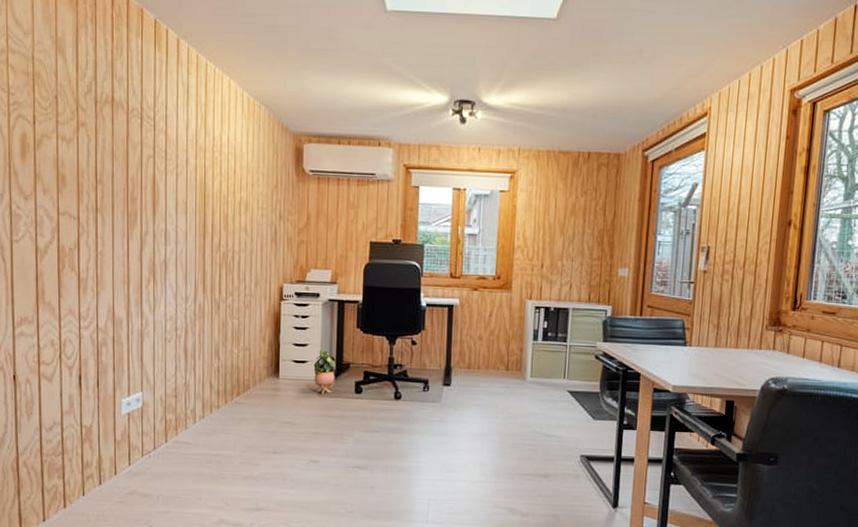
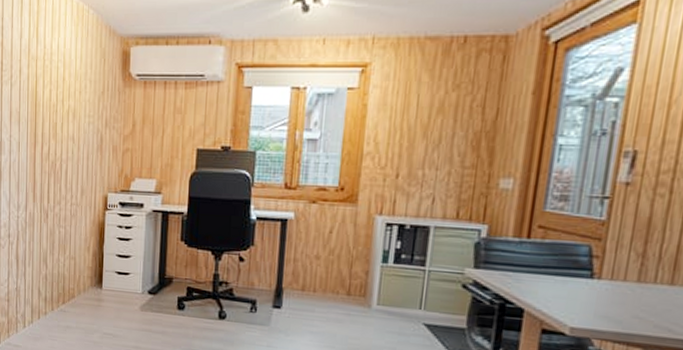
potted plant: present [313,350,336,394] -> none [136,263,158,308]

